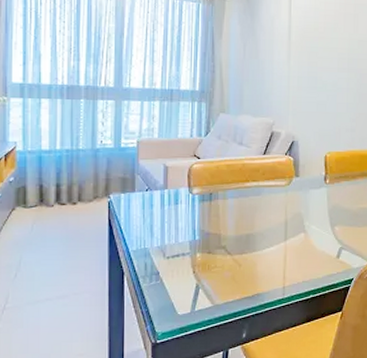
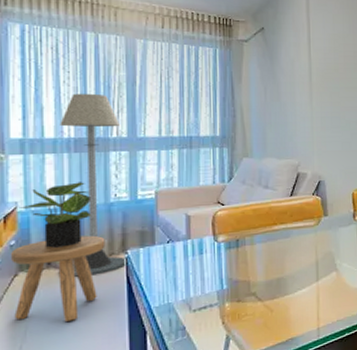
stool: none [10,178,91,256] -> present [11,235,105,321]
potted plant: none [18,127,79,187] -> present [19,182,91,248]
floor lamp: none [55,43,110,216] -> present [60,93,127,277]

